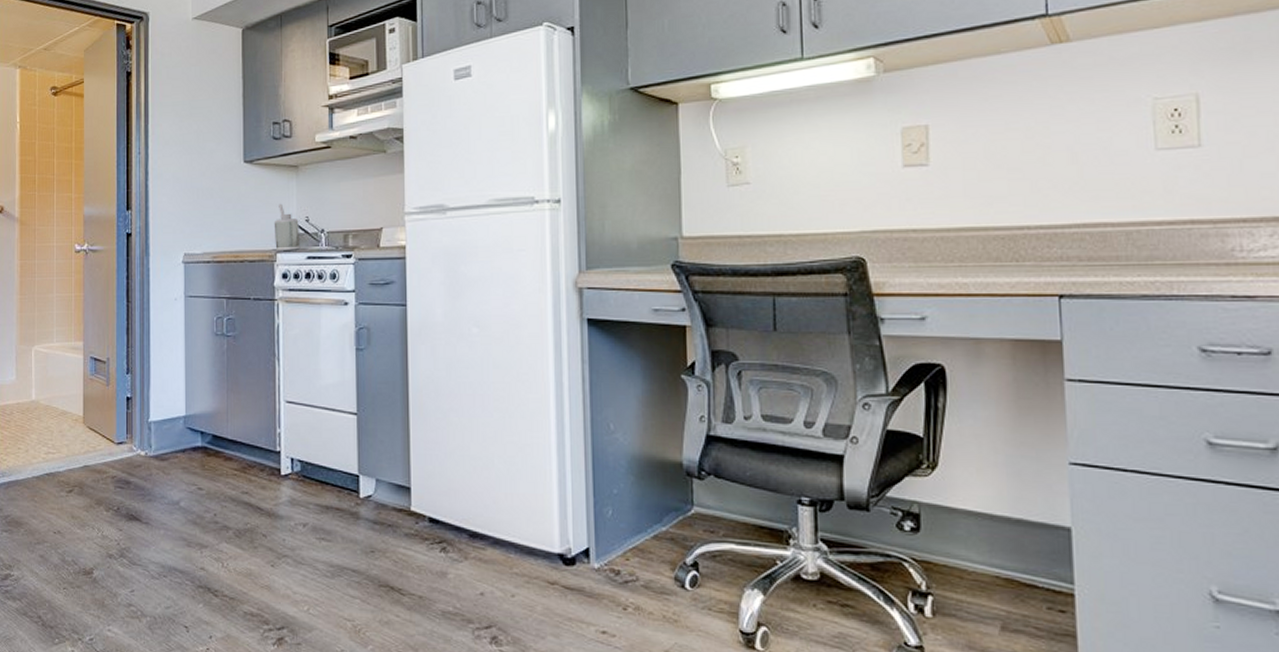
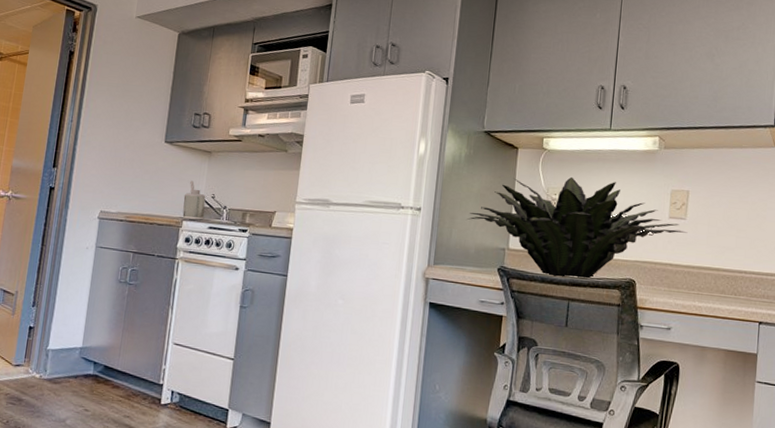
plant: none [623,128,934,266] -> present [468,176,688,279]

